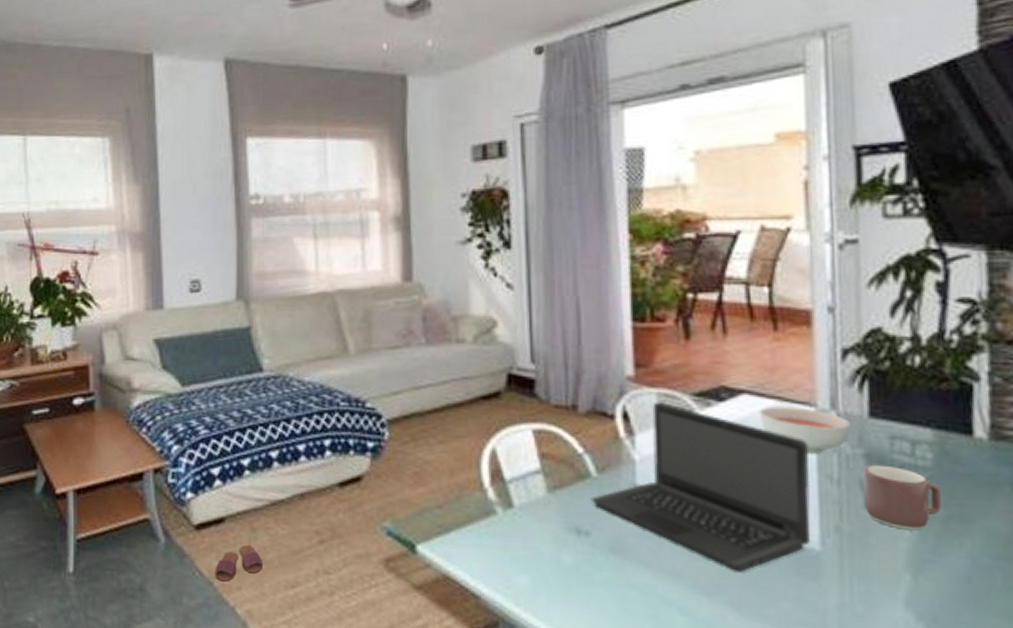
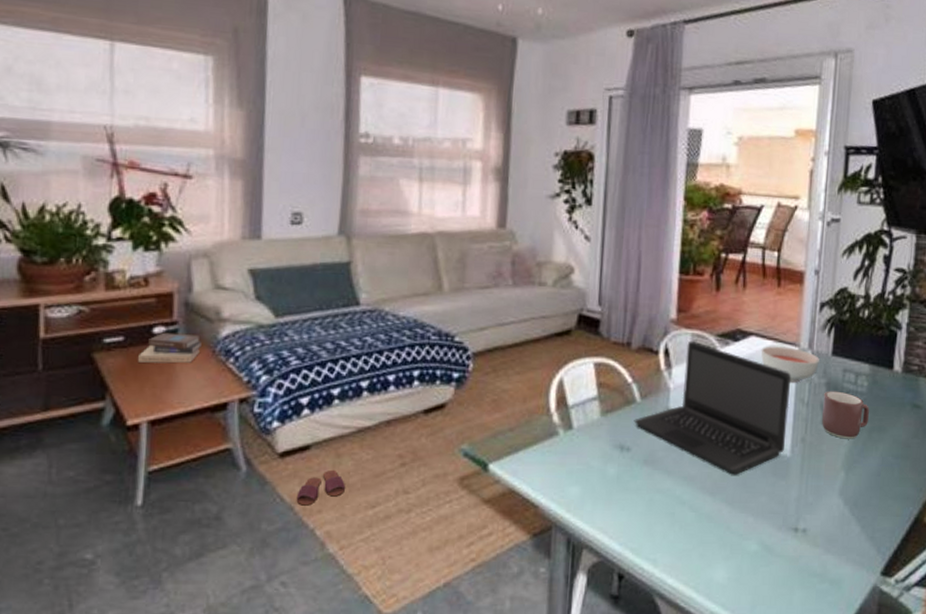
books: none [62,403,116,434] -> present [138,332,202,364]

